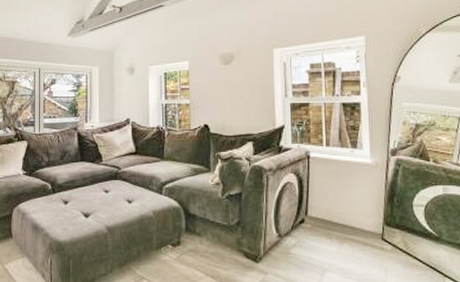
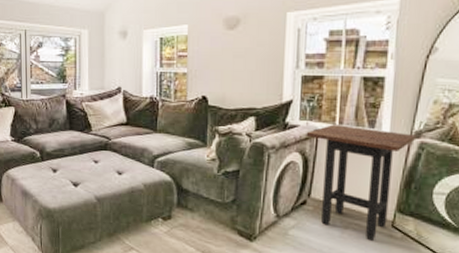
side table: none [298,146,393,255] -> present [306,124,417,241]

